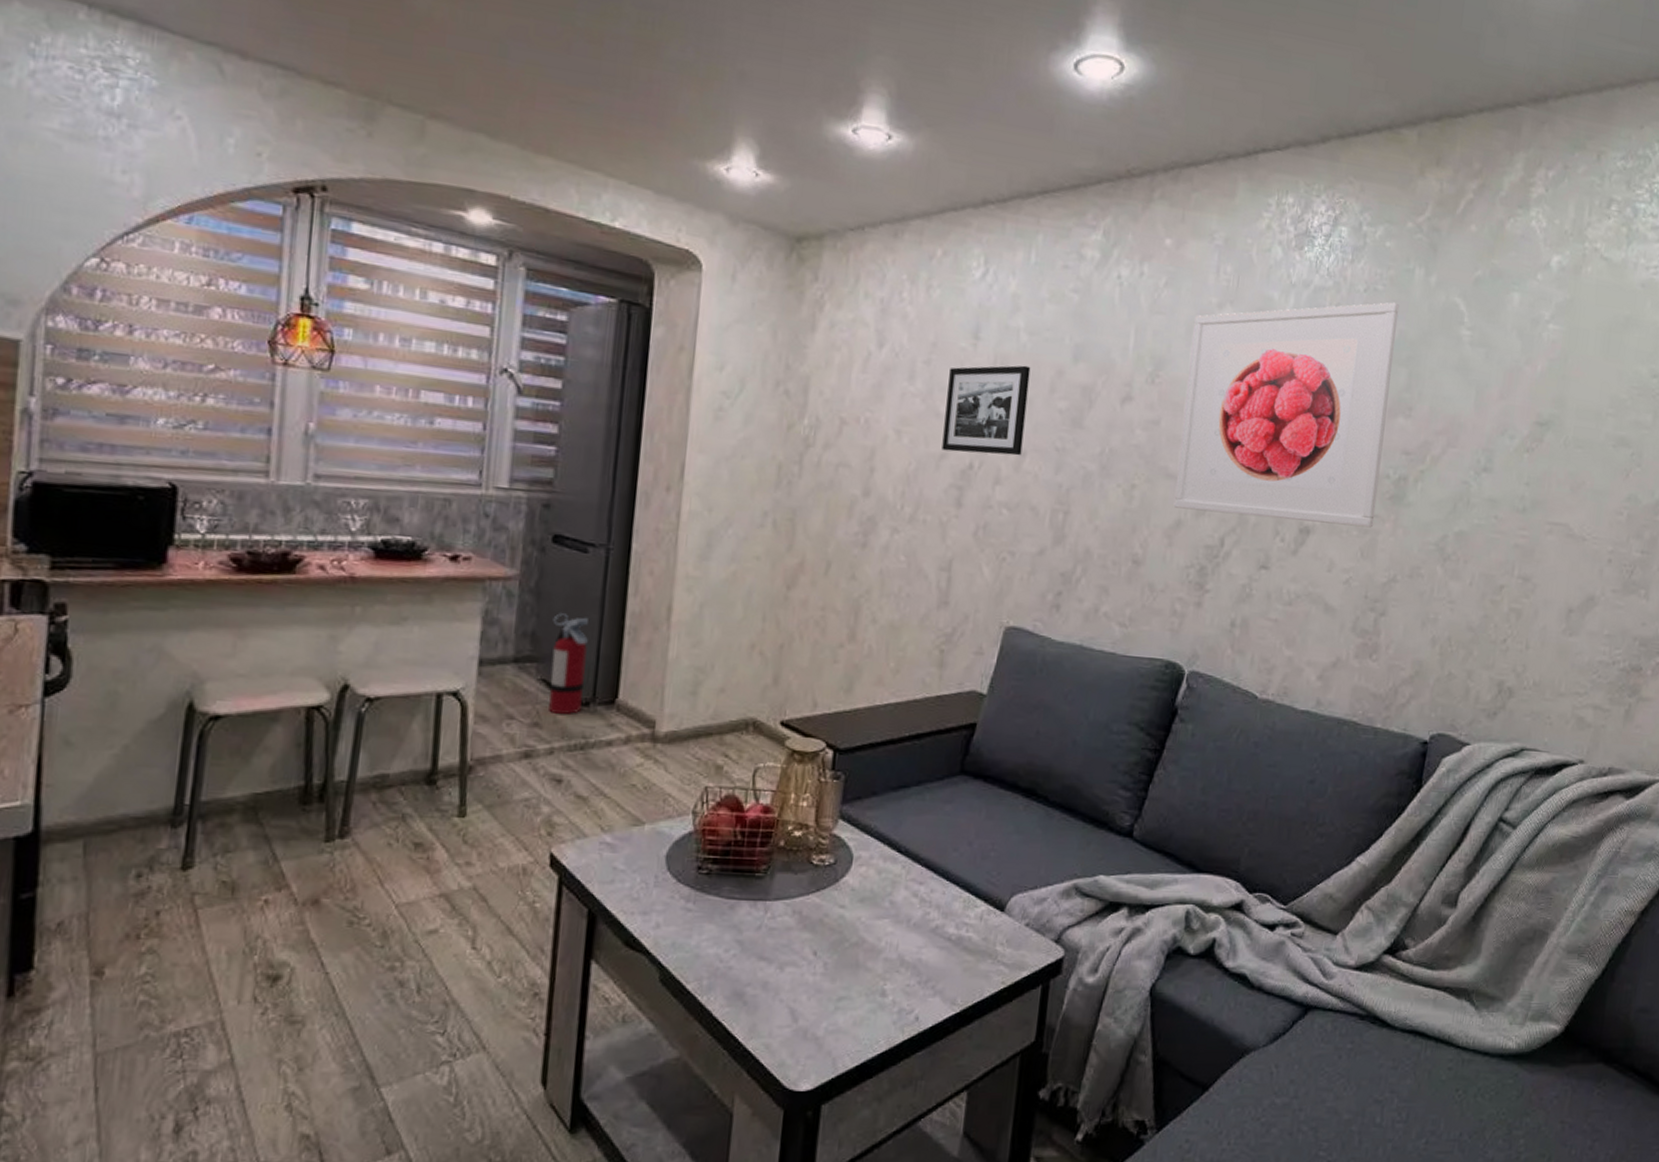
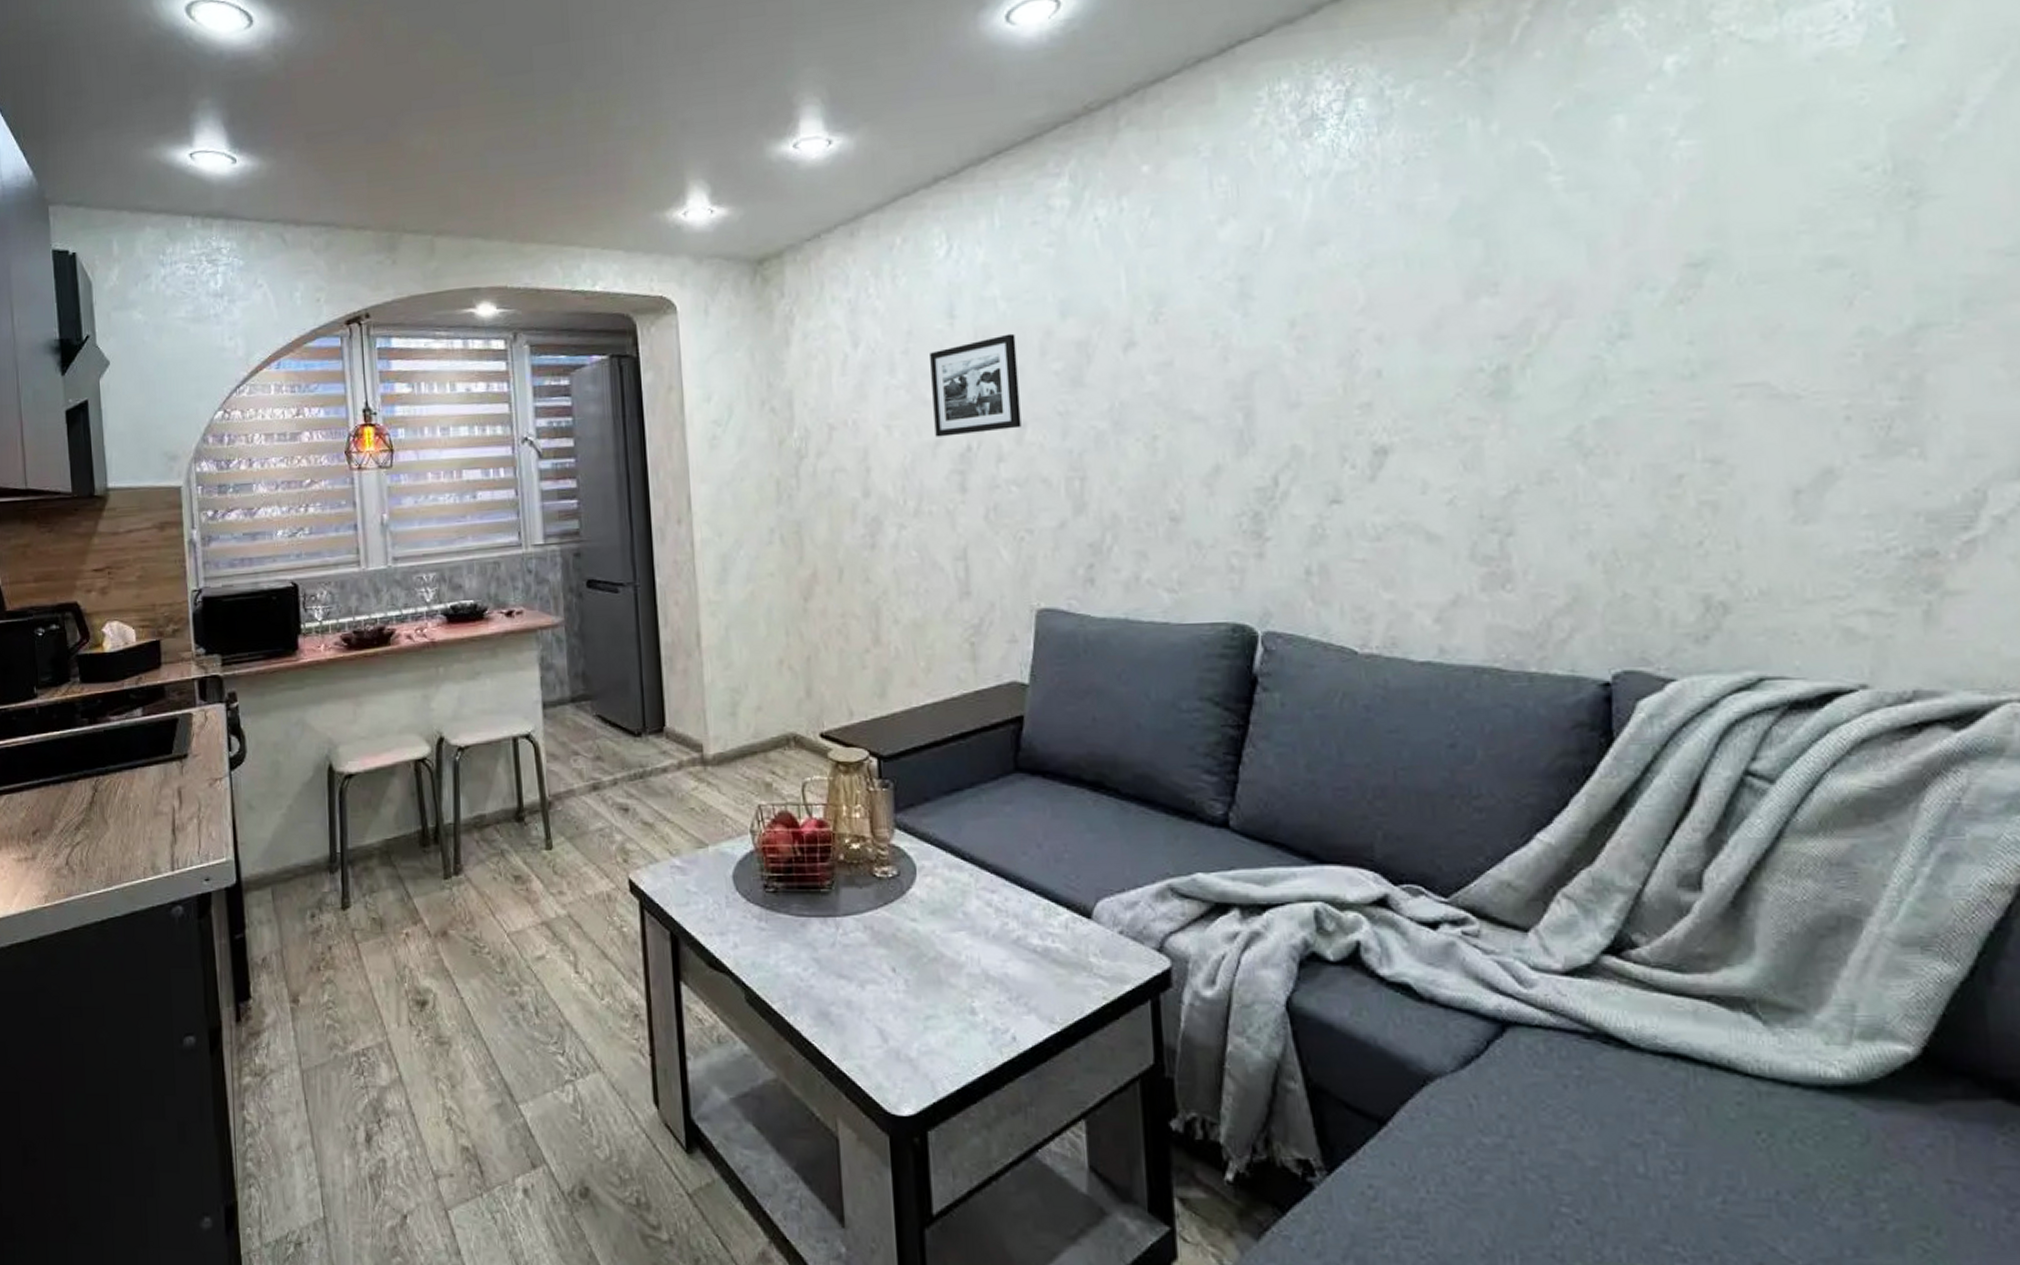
fire extinguisher: present [549,613,588,714] -> none [598,652,635,746]
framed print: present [1173,302,1400,528] -> none [1193,166,1474,452]

